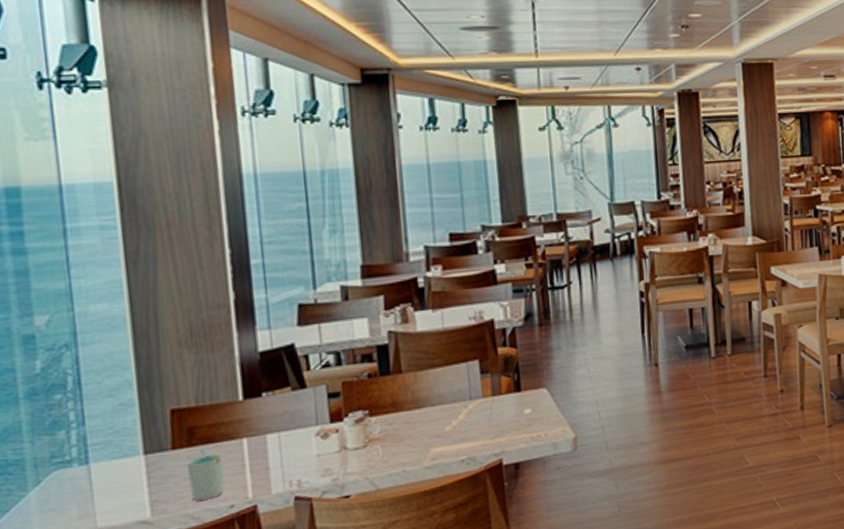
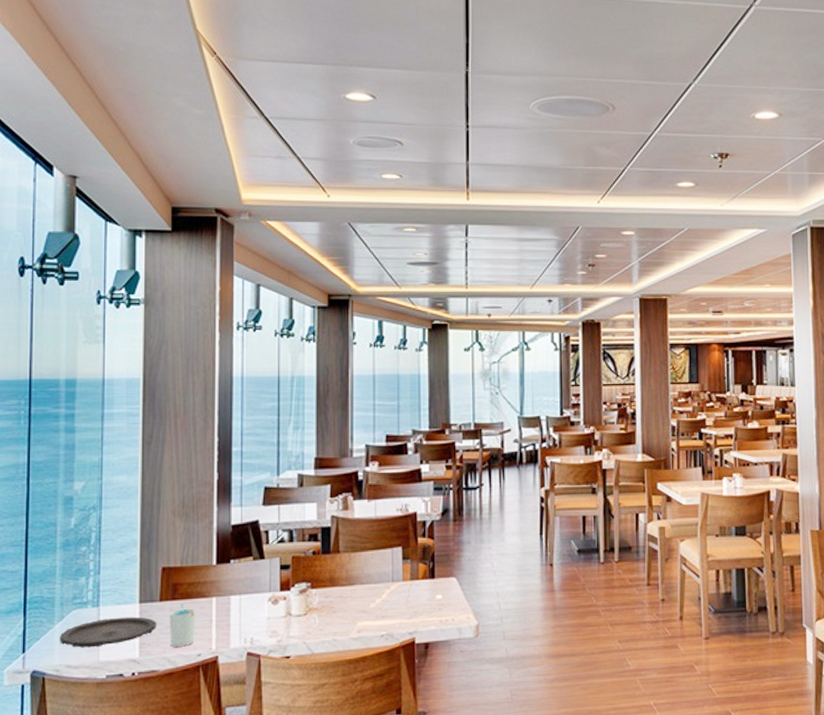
plate: none [36,470,172,515] -> present [59,616,157,648]

